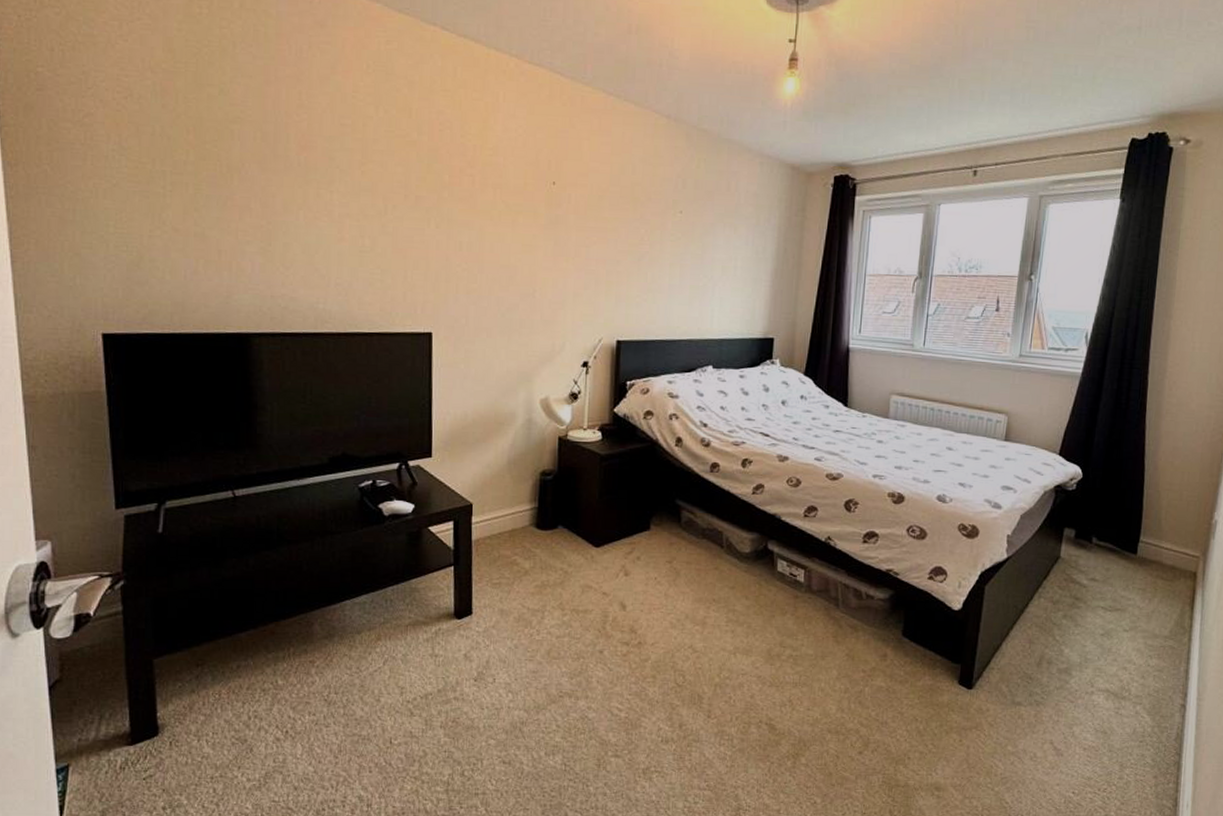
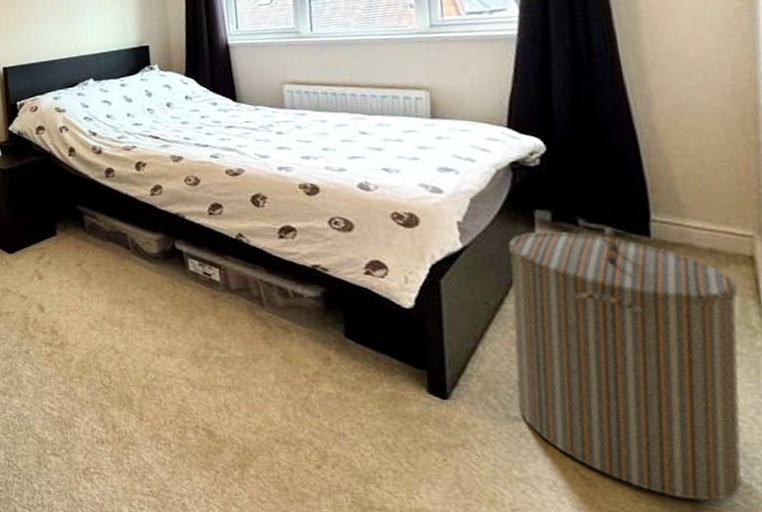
laundry hamper: none [1021,545,1182,762] -> present [508,227,742,502]

